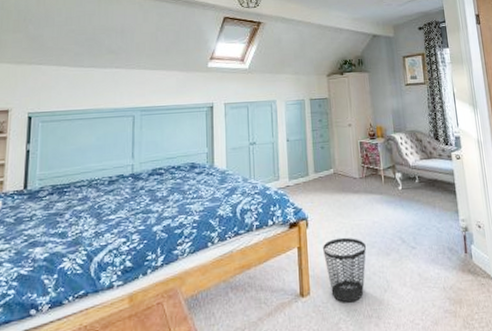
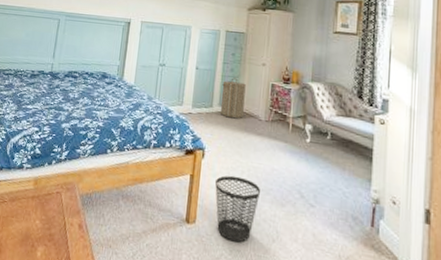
laundry hamper: none [314,143,339,183] -> present [221,78,246,119]

